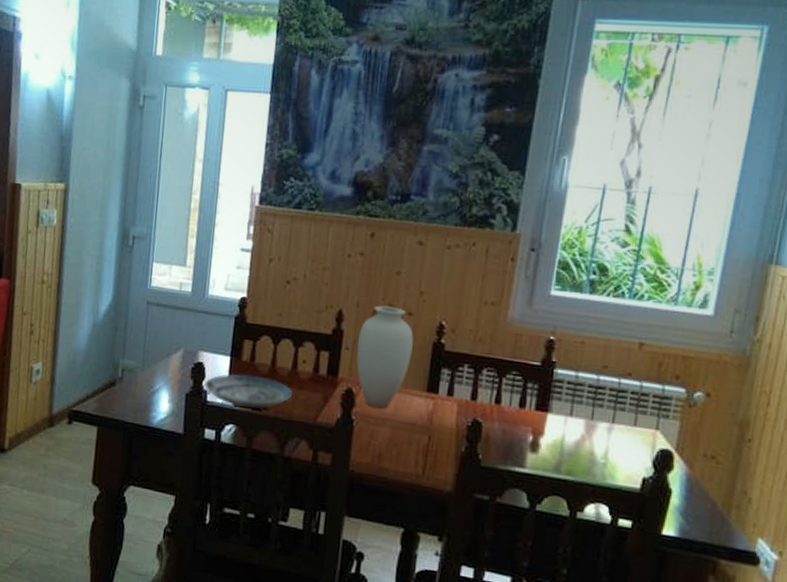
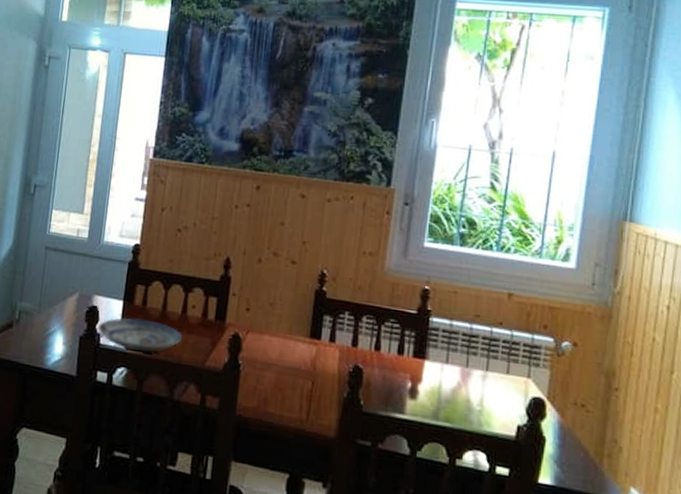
vase: present [356,305,414,409] -> none [243,254,297,354]

